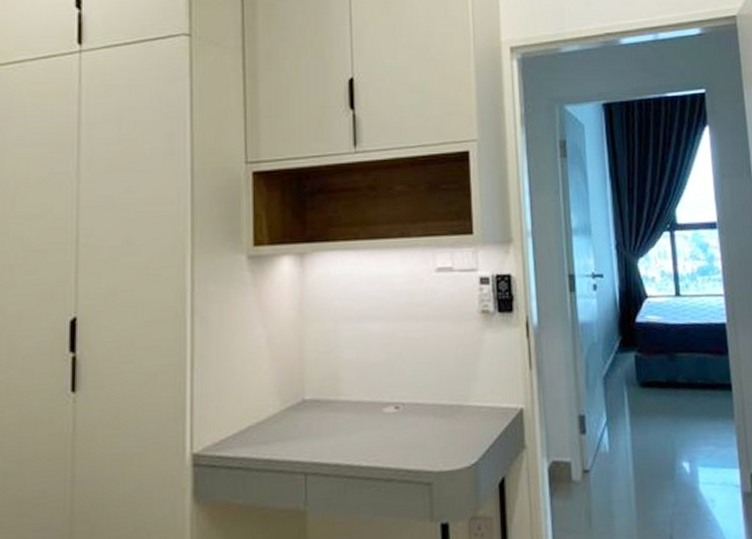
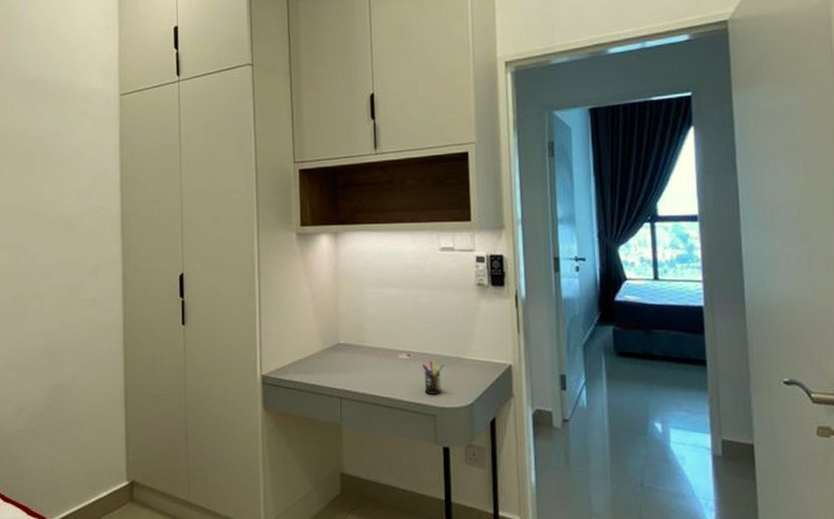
pen holder: none [413,409,442,457] -> present [421,358,444,394]

